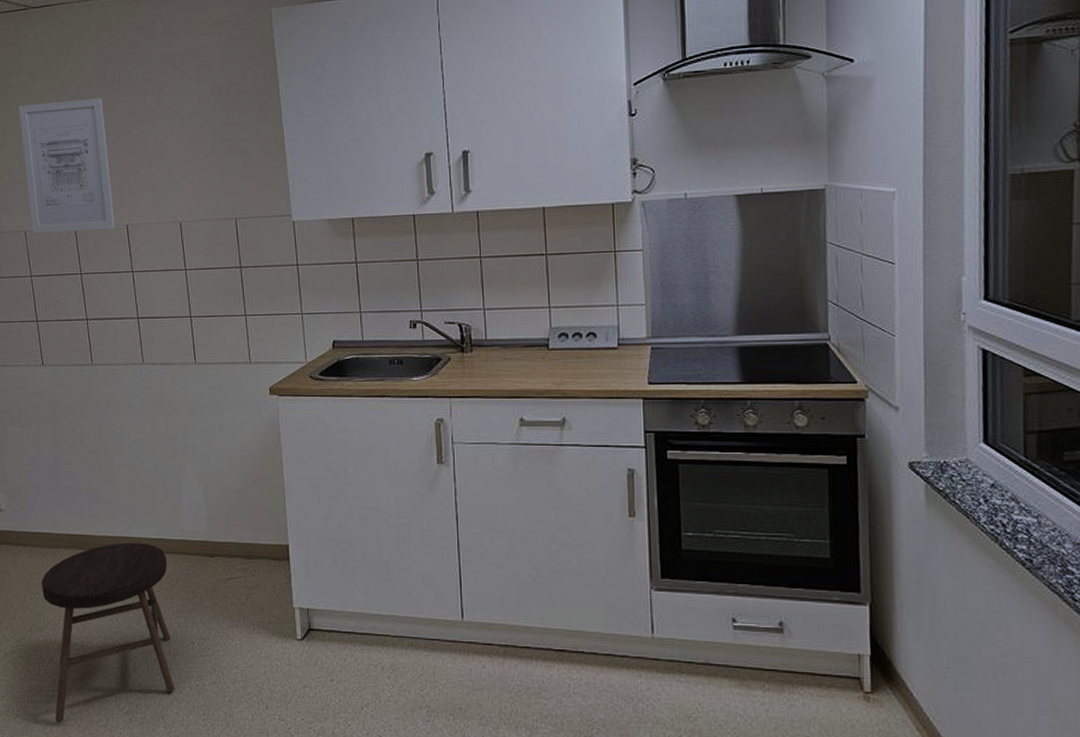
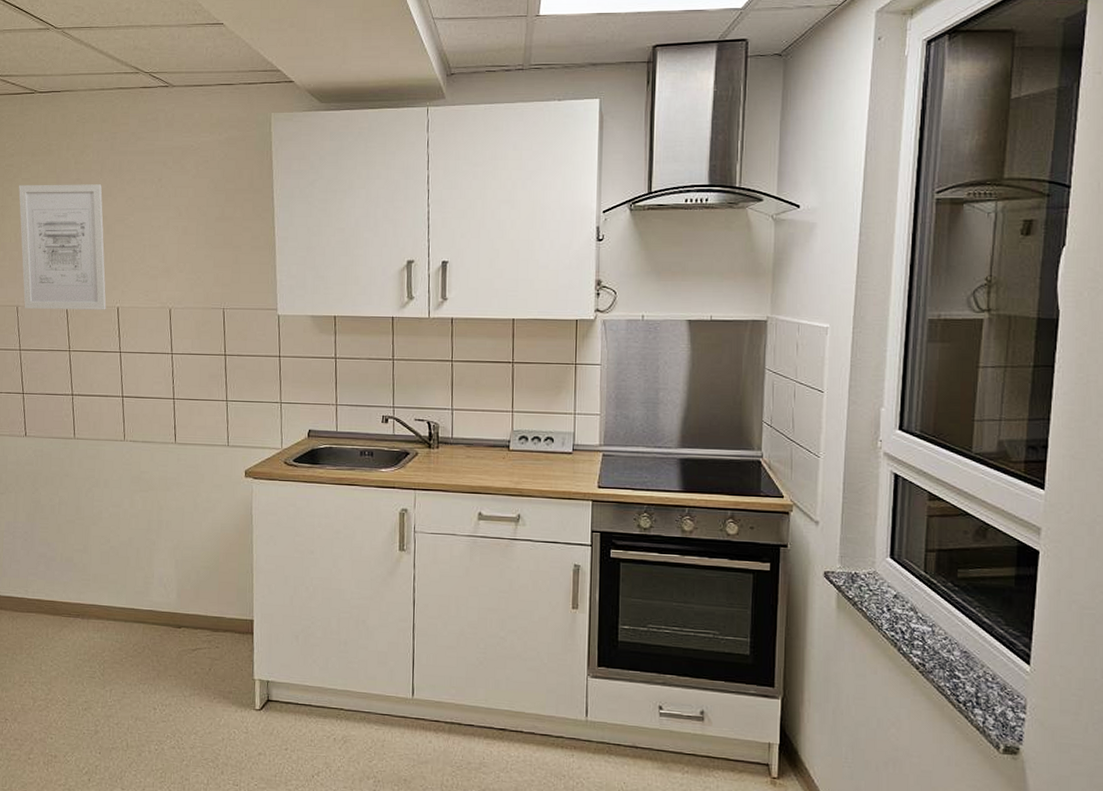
stool: present [41,542,175,724] -> none [9,610,136,781]

